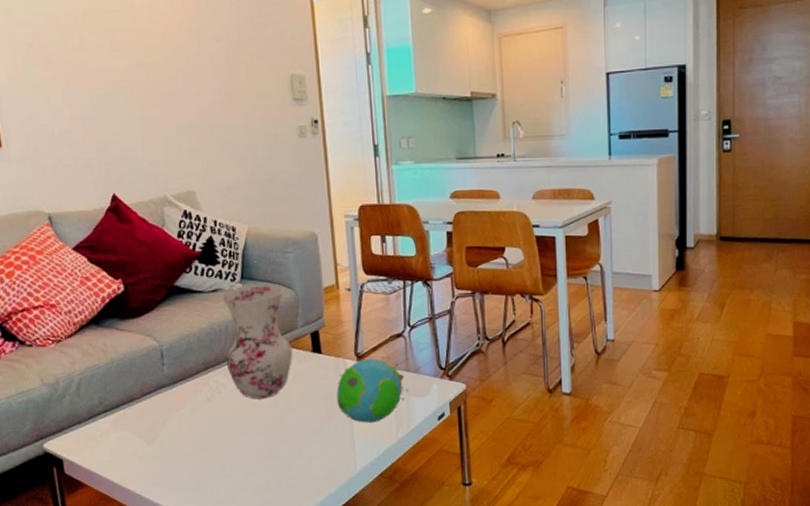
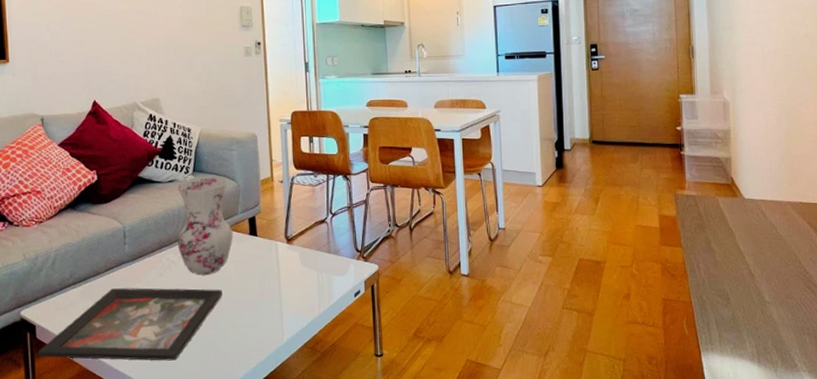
decorative tray: none [67,414,283,496] -> present [37,288,222,361]
decorative ball: present [336,356,409,423] -> none [269,240,330,298]

